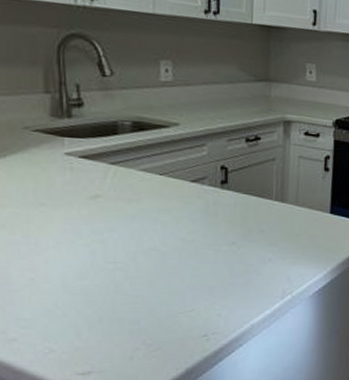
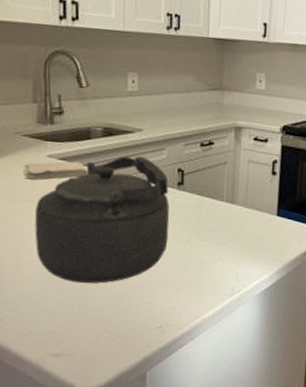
washcloth: none [36,159,115,181] -> present [23,161,87,180]
kettle: none [53,153,213,294] -> present [35,156,170,284]

